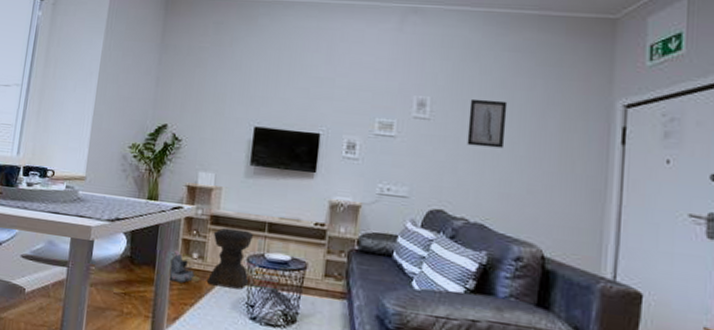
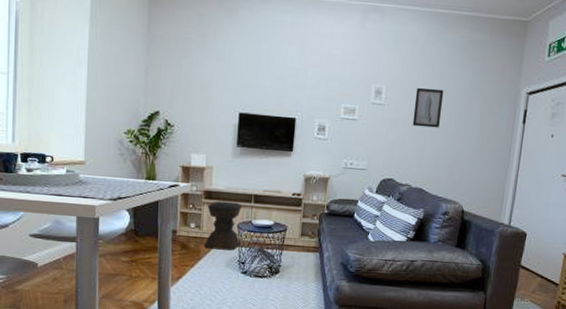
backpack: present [168,249,200,284] -> none [170,221,198,249]

